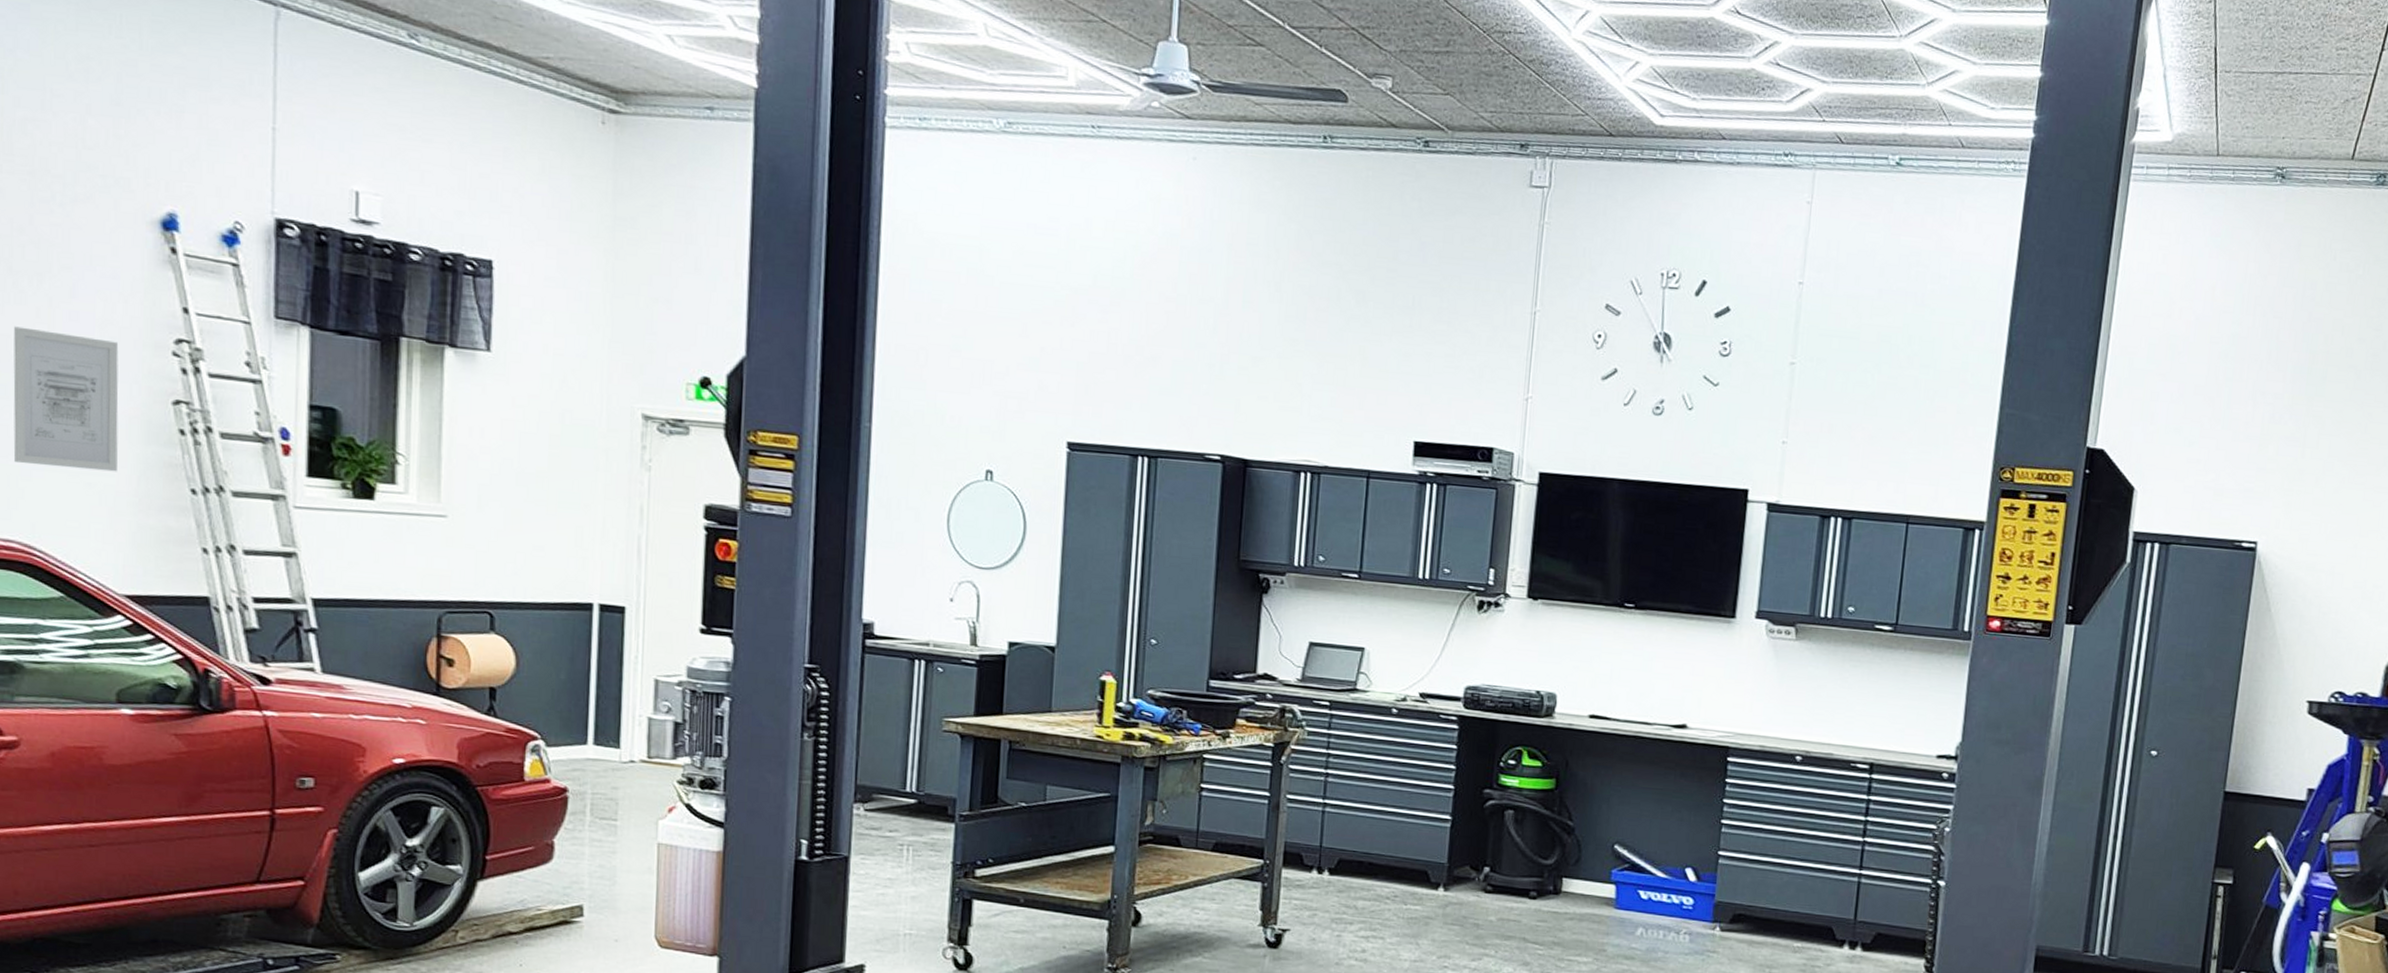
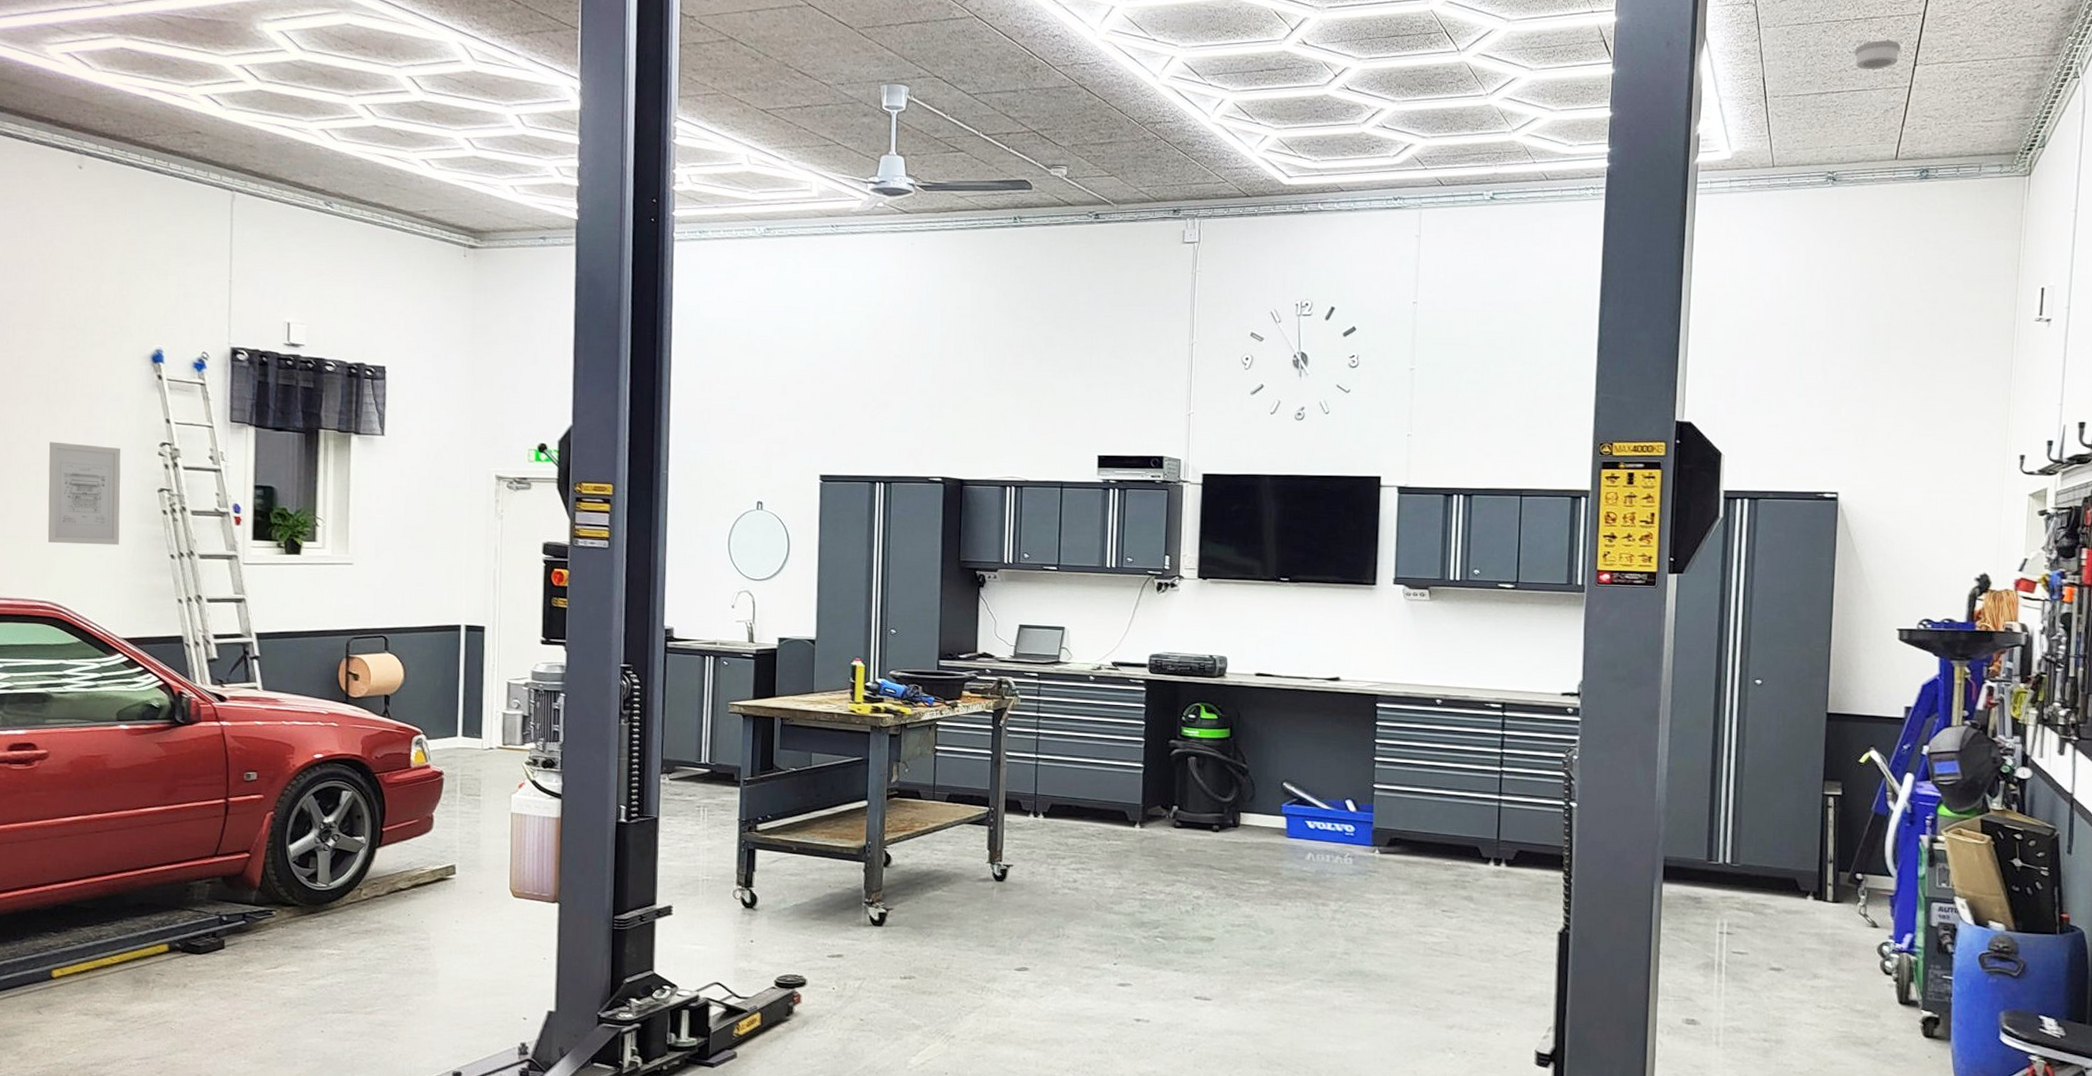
smoke detector: none [2317,14,2369,51] -> present [1854,38,1901,69]

